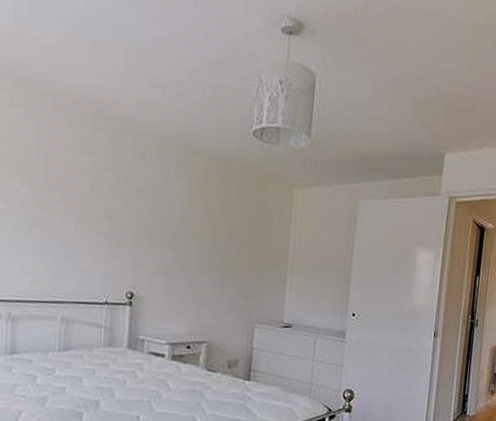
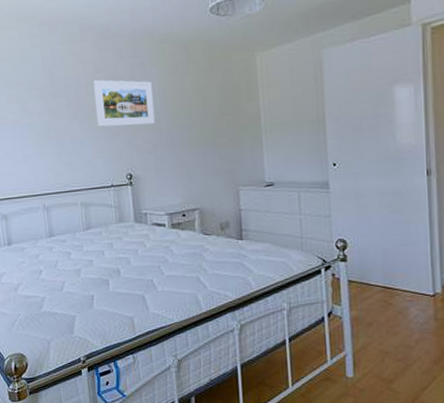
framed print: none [99,178,175,242] -> present [93,79,155,127]

